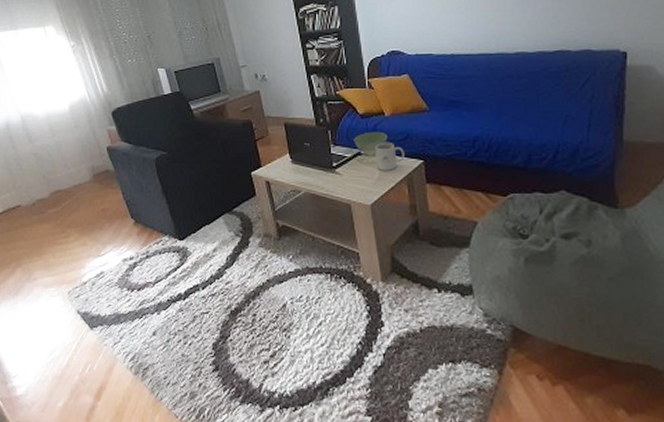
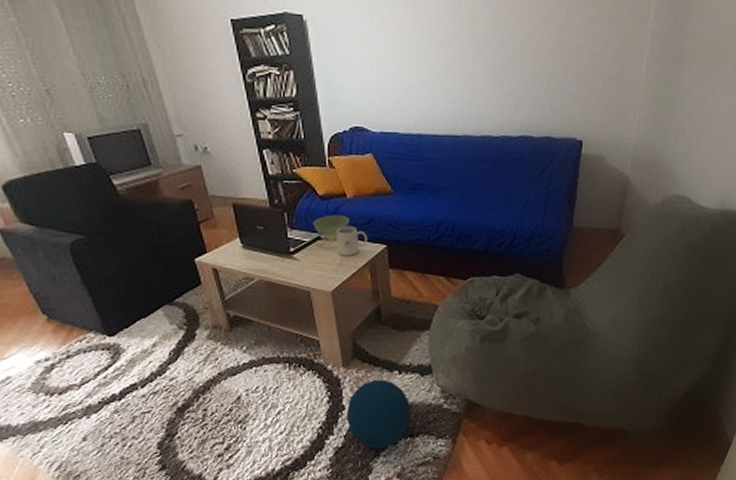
ball: none [384,297,452,372] -> present [345,380,411,449]

